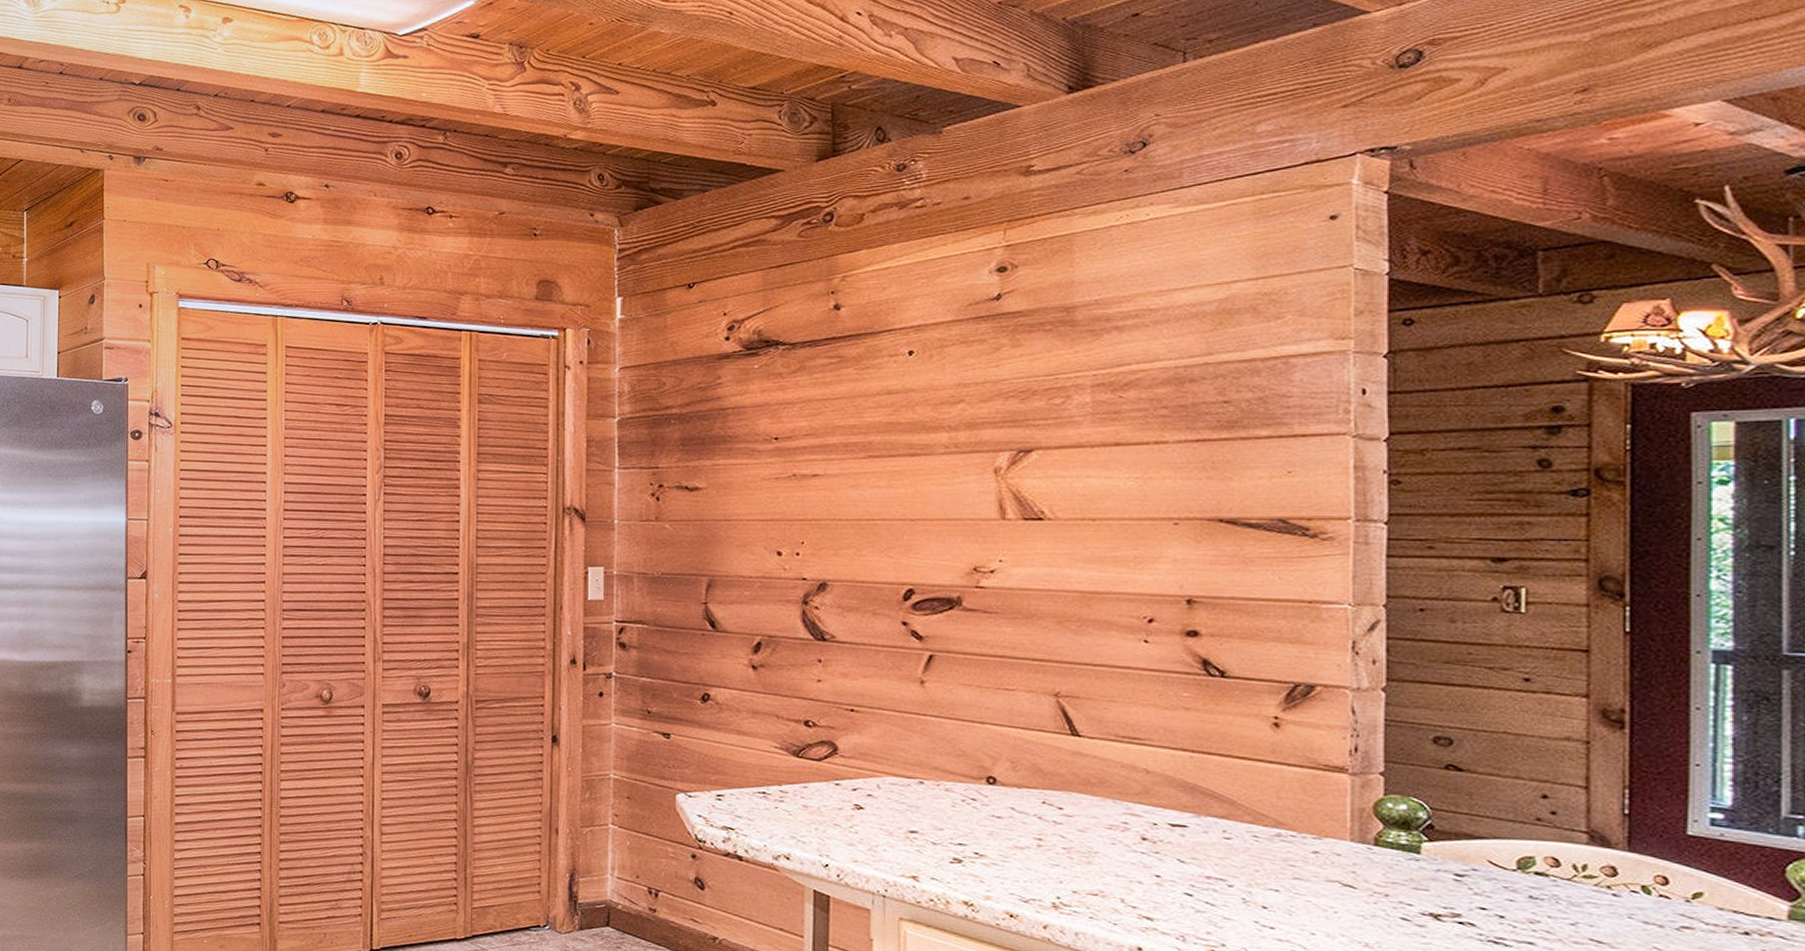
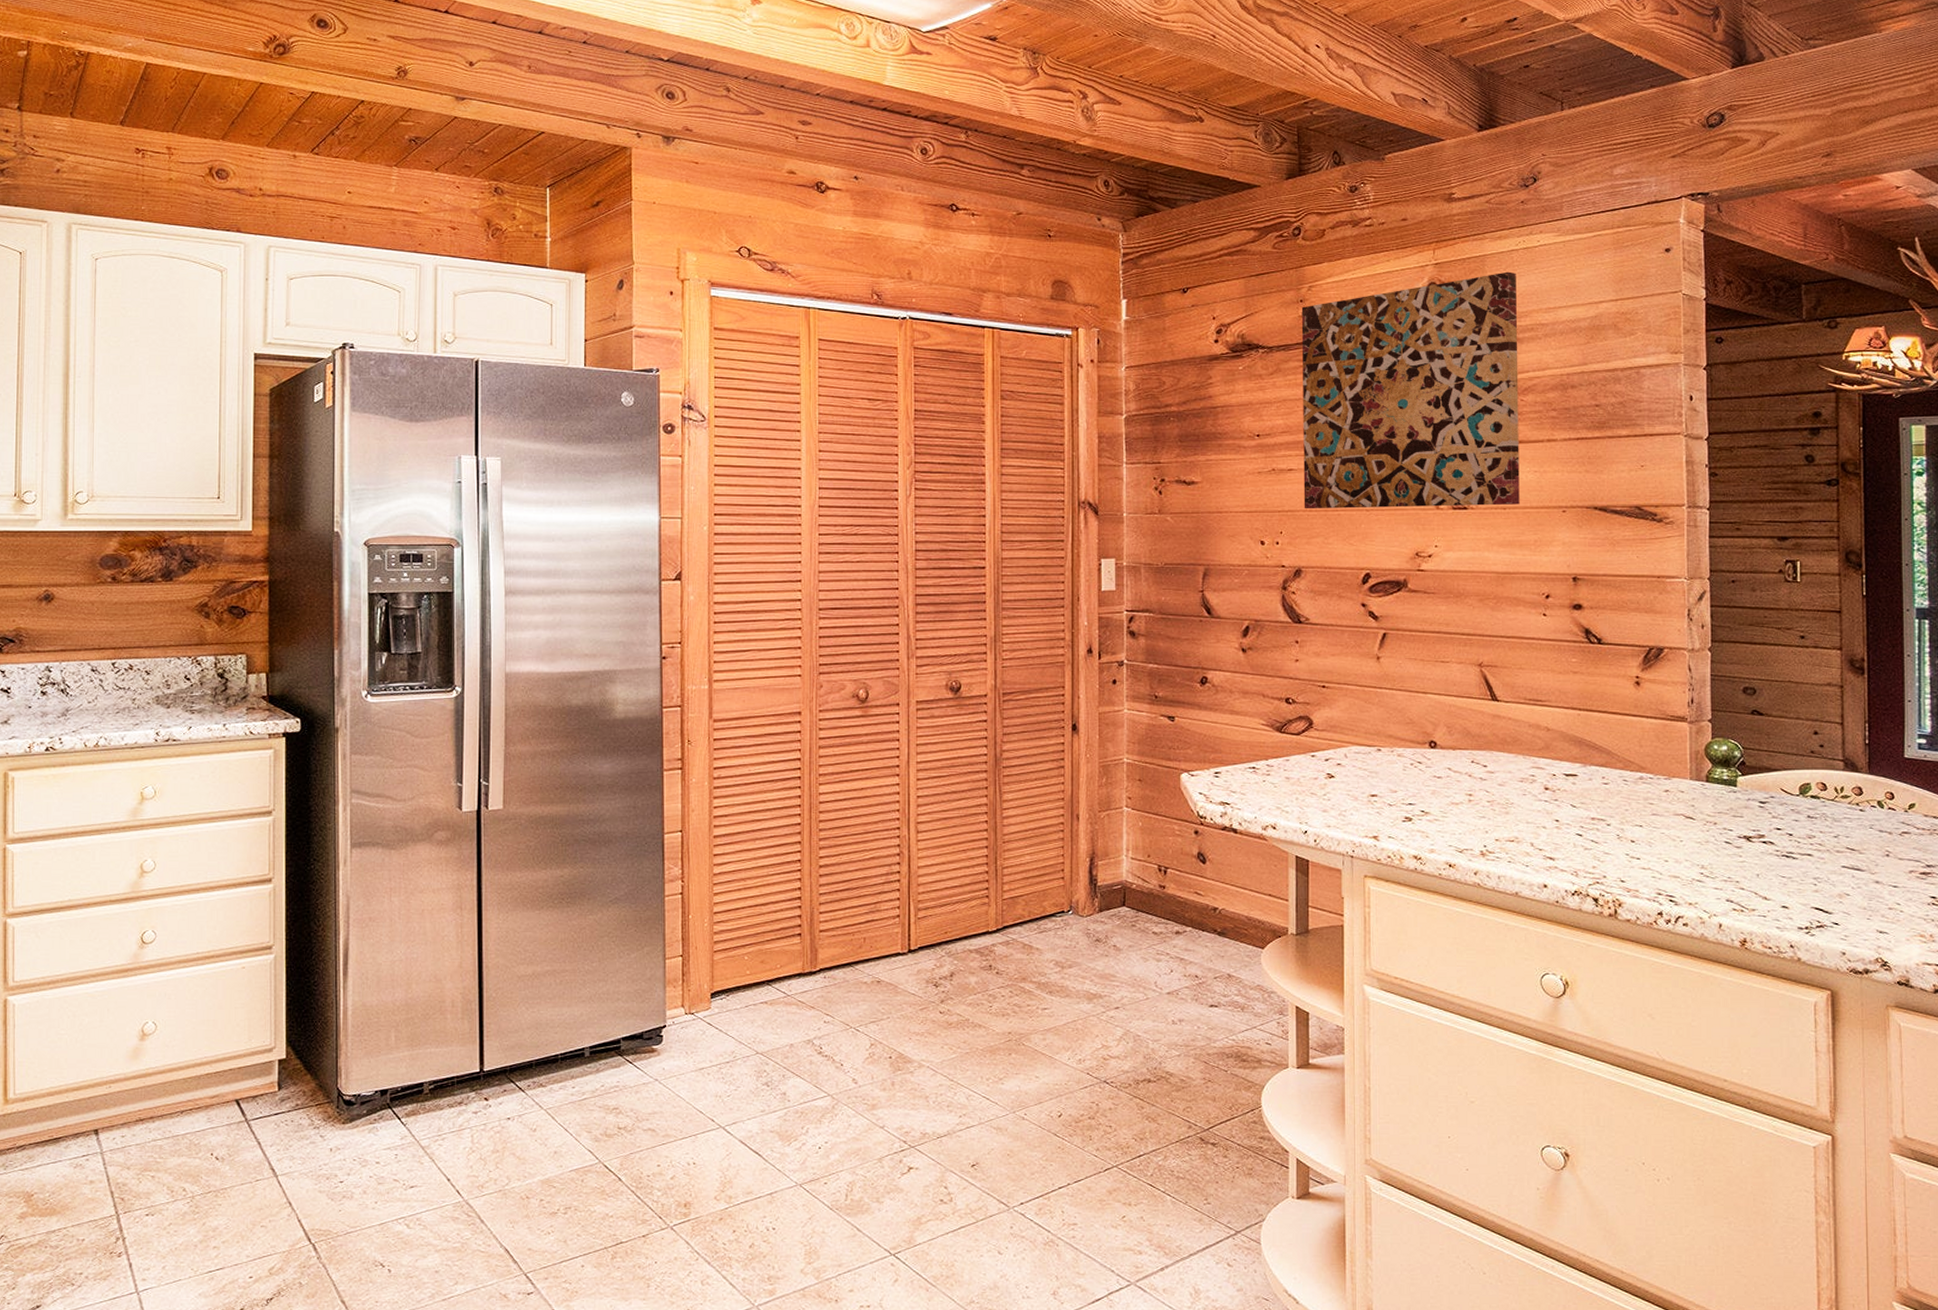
wall art: none [831,251,1117,519] -> present [1301,271,1520,510]

